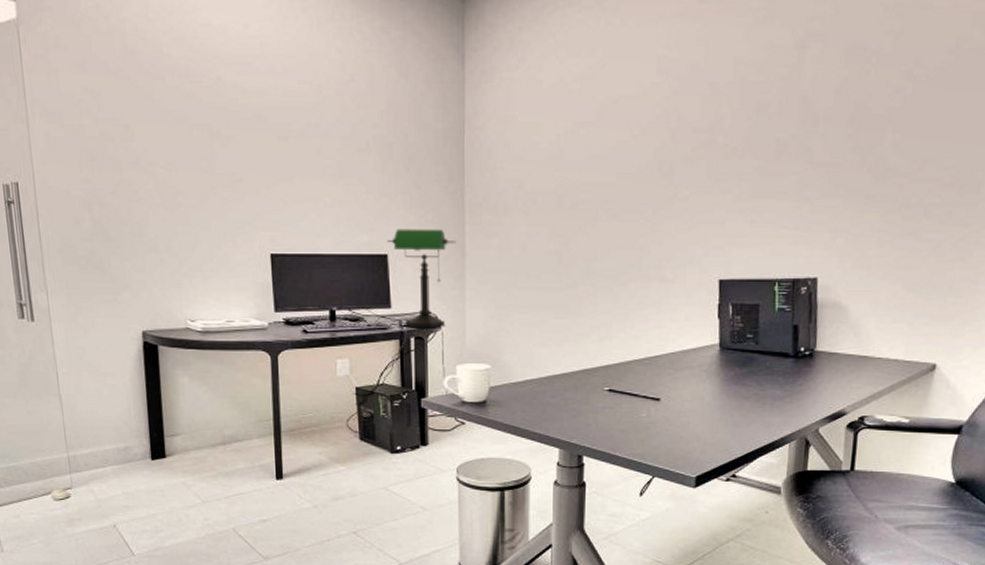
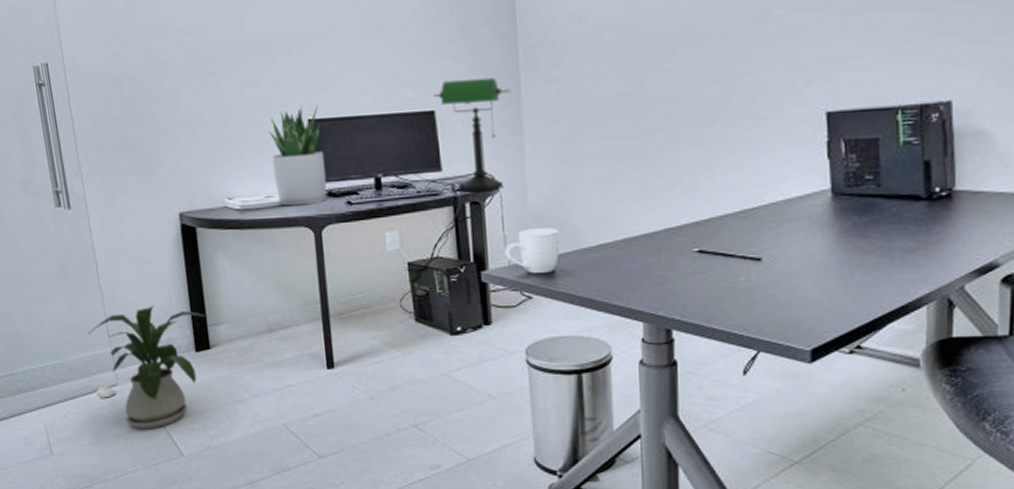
house plant: none [45,415,164,531] -> present [87,305,207,430]
planter: none [232,240,285,331] -> present [268,105,327,206]

